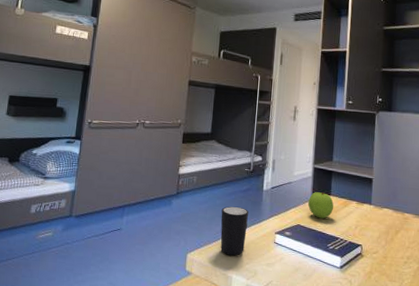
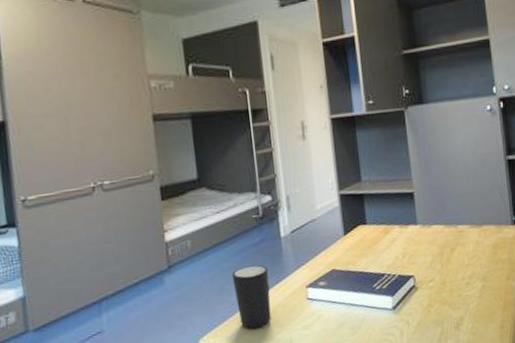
apple: present [308,192,334,219] -> none [340,223,373,256]

